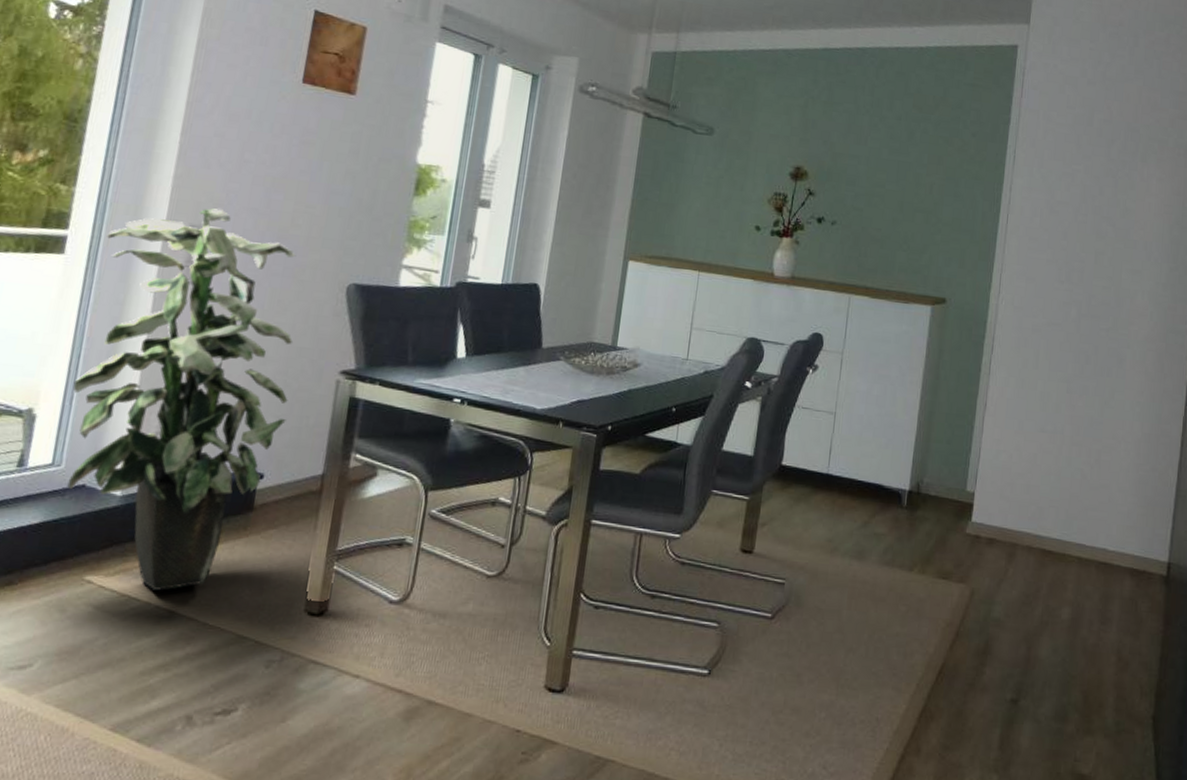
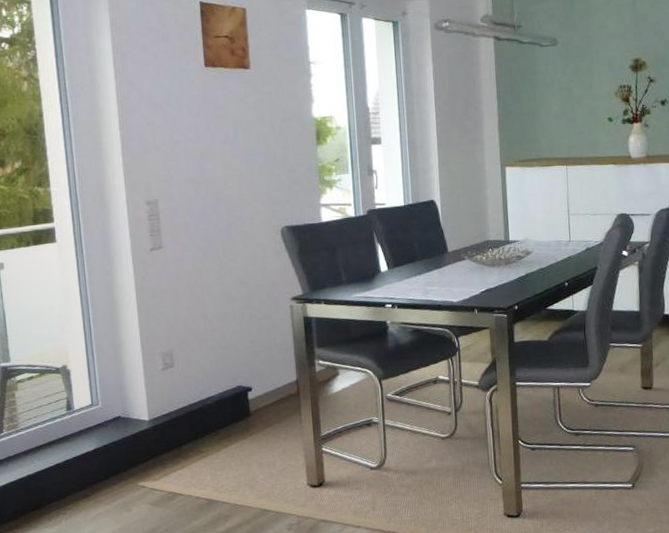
indoor plant: present [67,208,295,591] -> none [85,185,259,486]

